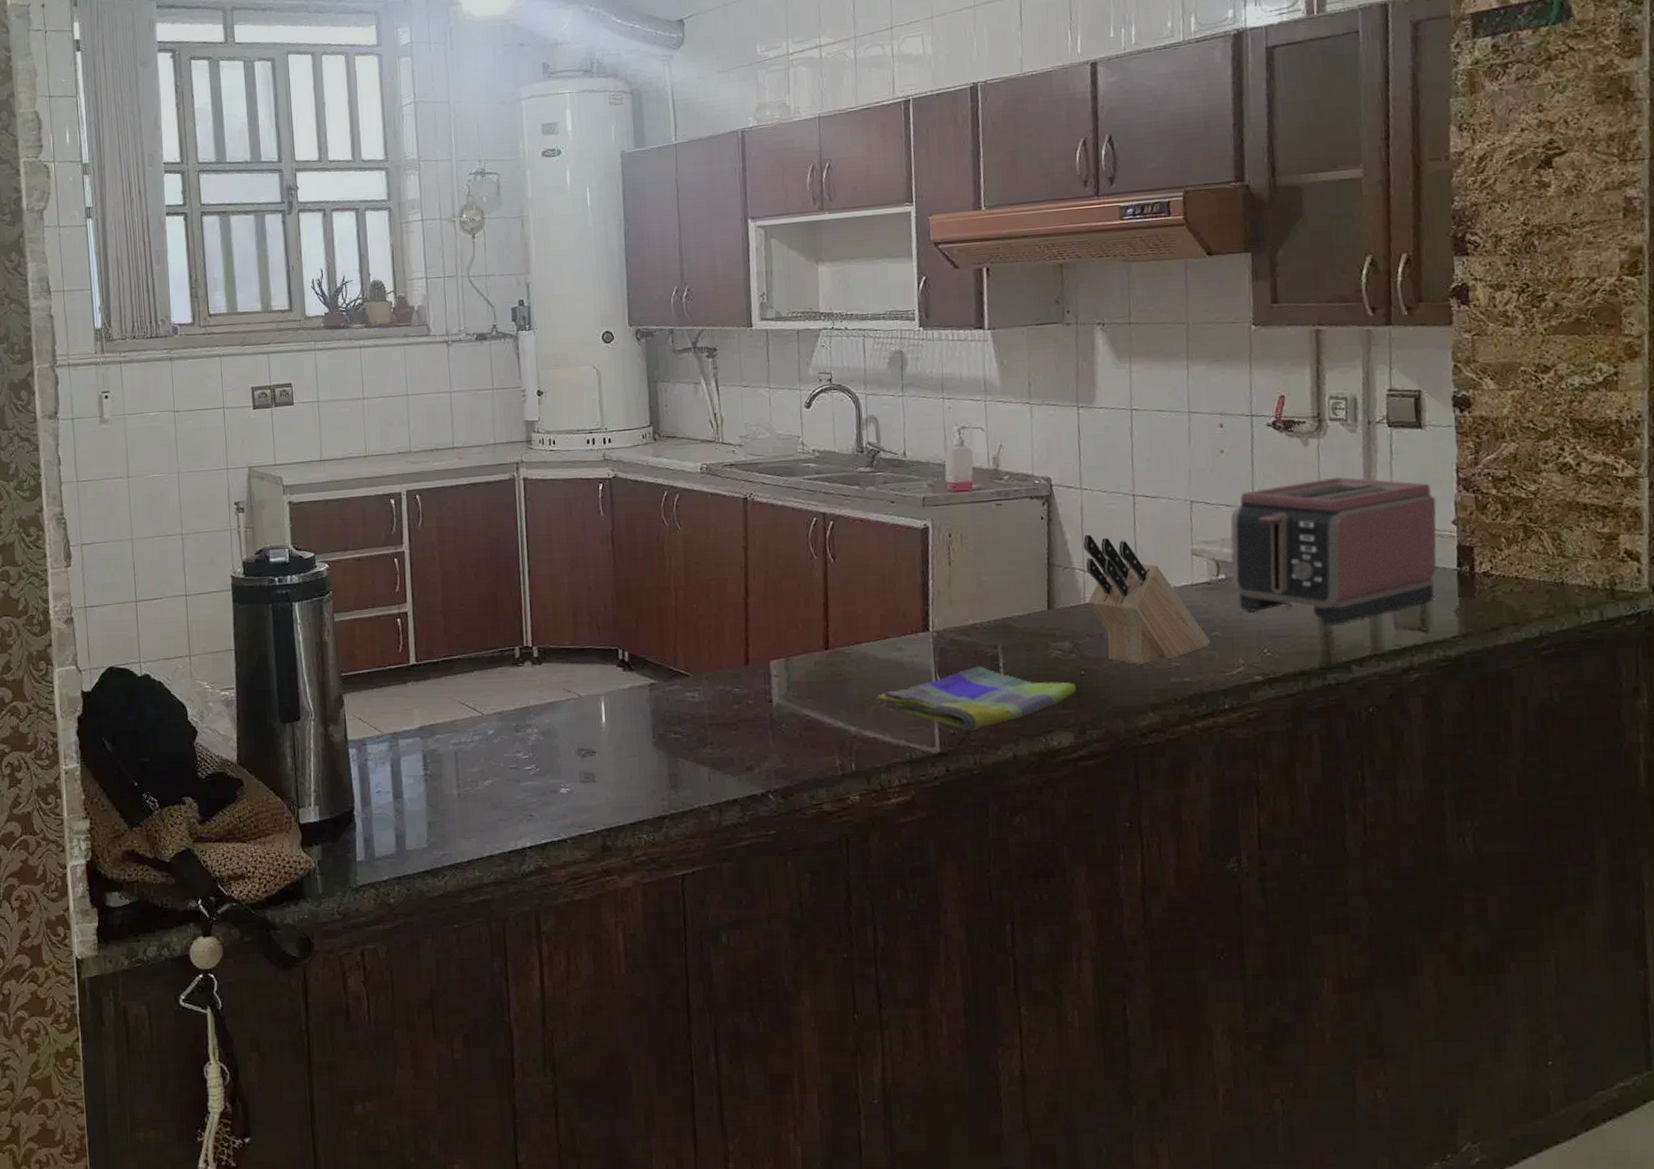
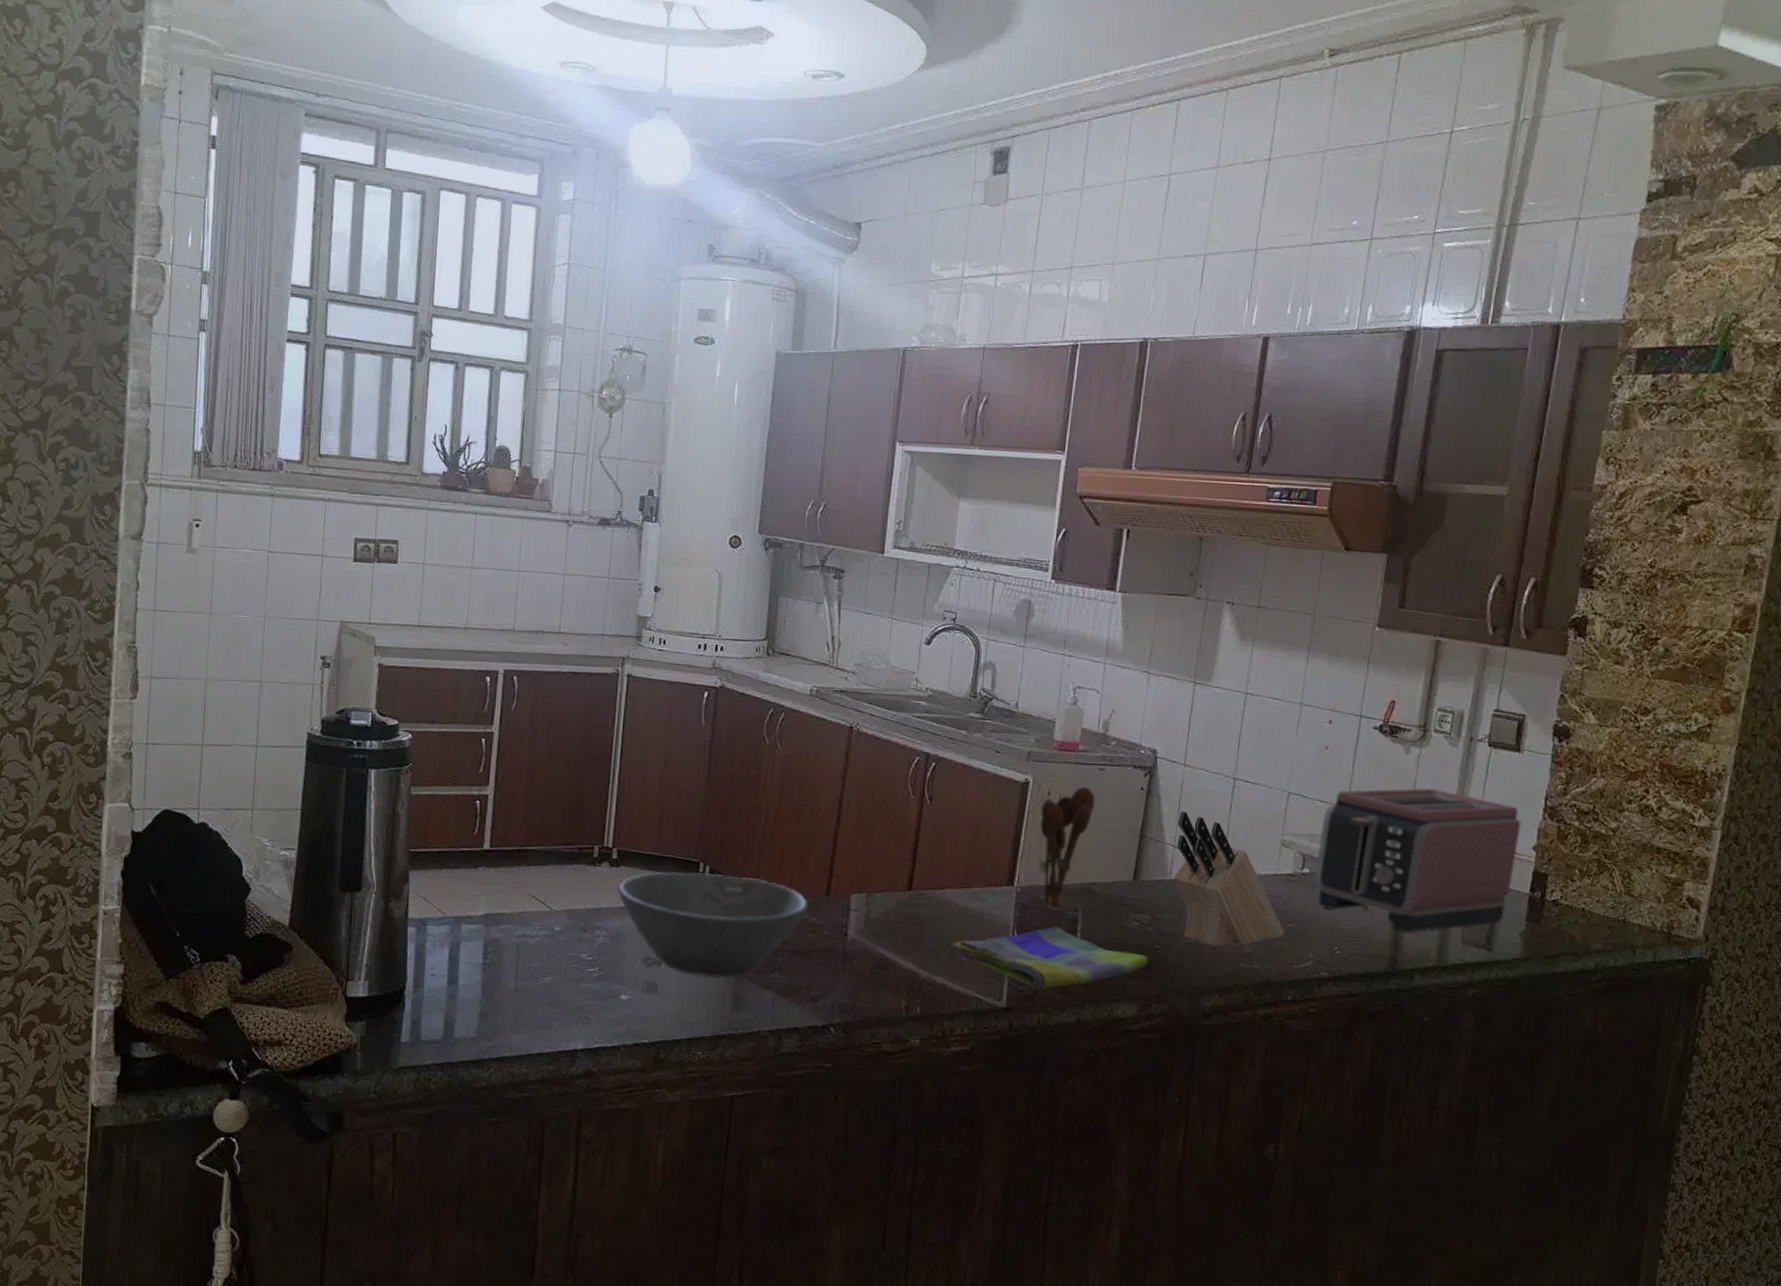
bowl: none [543,658,730,761] -> present [618,872,808,978]
utensil holder: none [944,524,998,649] -> present [1038,786,1095,909]

